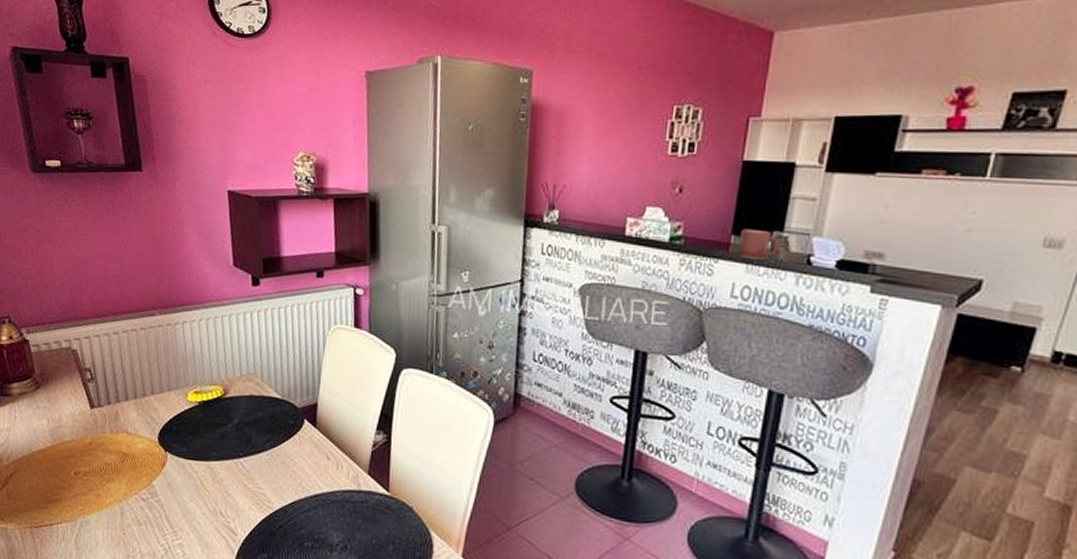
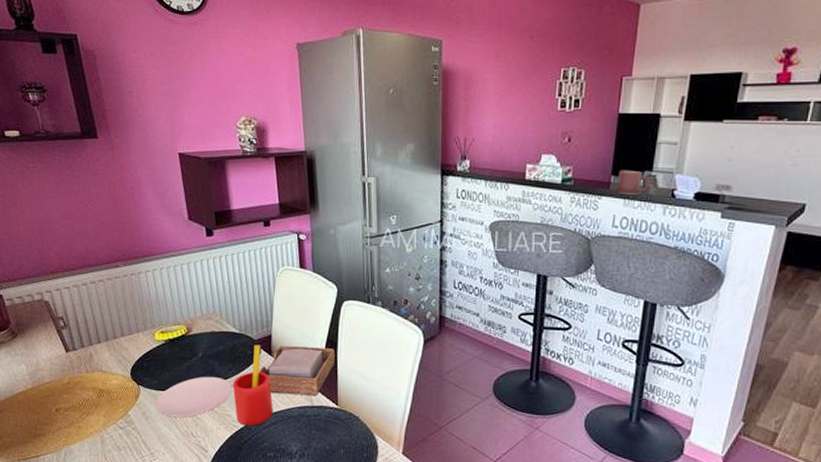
plate: none [182,446,269,493] -> present [155,376,232,418]
straw: none [269,413,314,510] -> present [232,344,273,427]
napkin holder: none [301,417,390,479] -> present [259,346,335,396]

